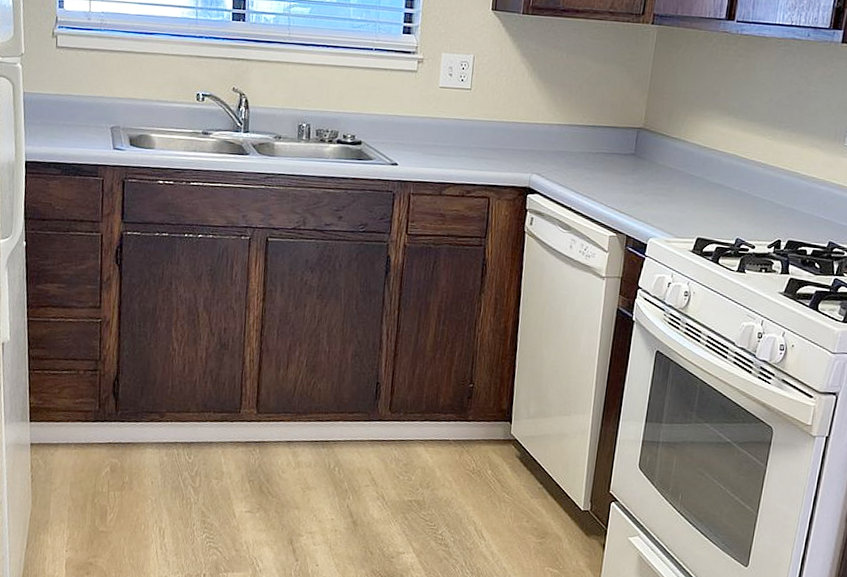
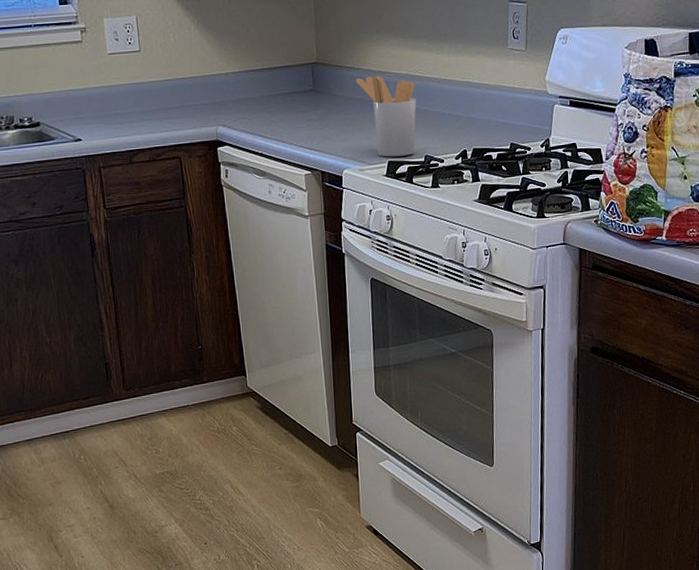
utensil holder: none [679,150,740,236] -> present [356,76,417,157]

